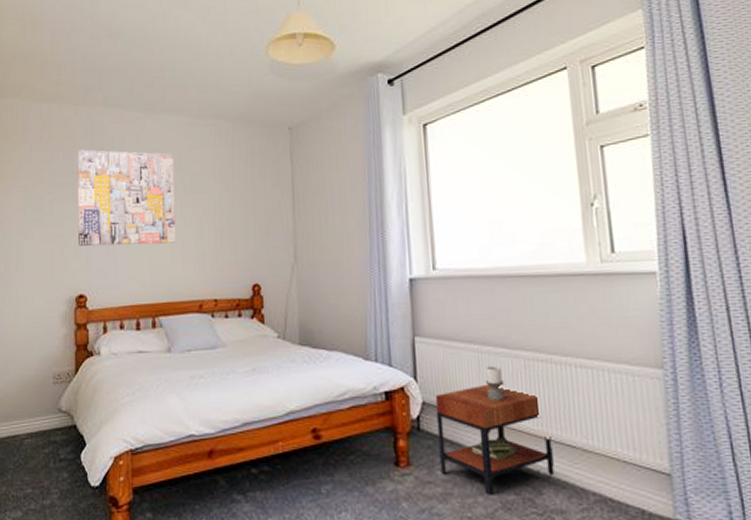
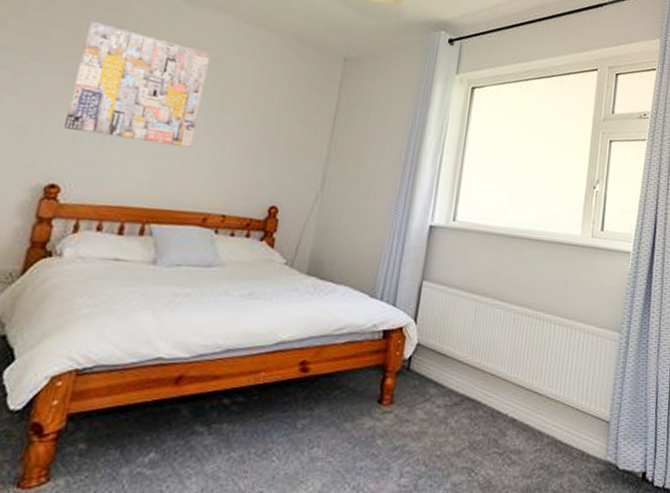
side table: present [435,366,555,495] -> none [420,315,523,435]

